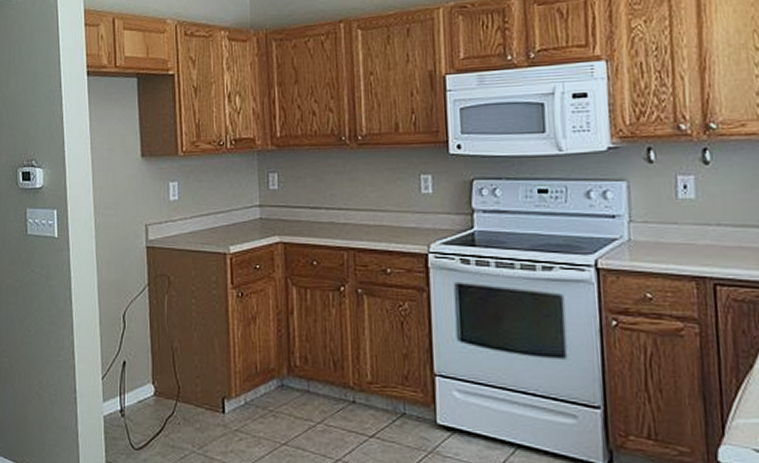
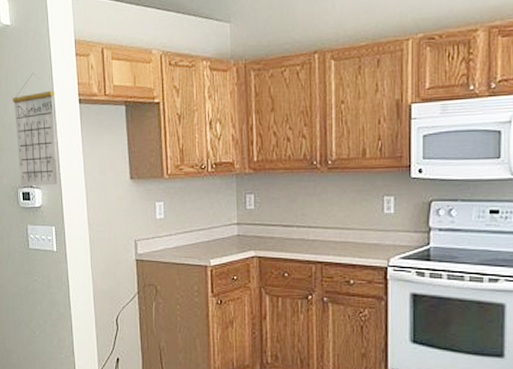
calendar: none [15,43,63,165] -> present [12,72,59,186]

